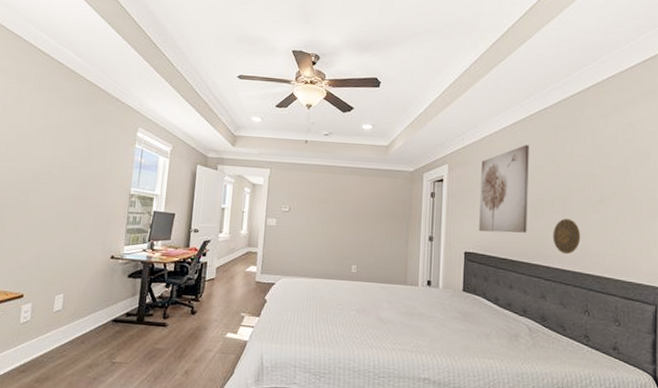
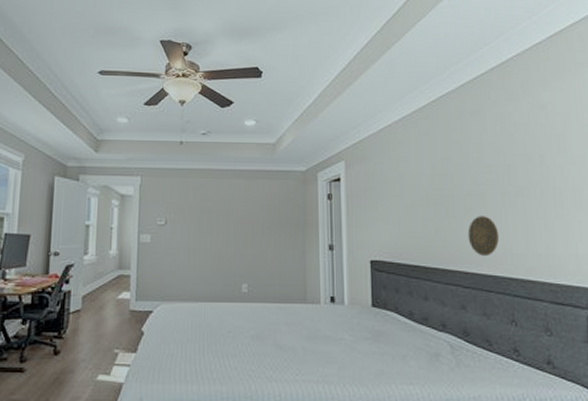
wall art: present [479,145,529,233] -> none [382,135,439,236]

